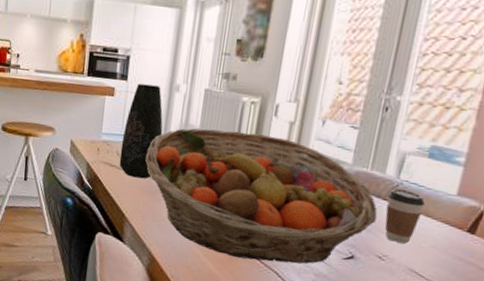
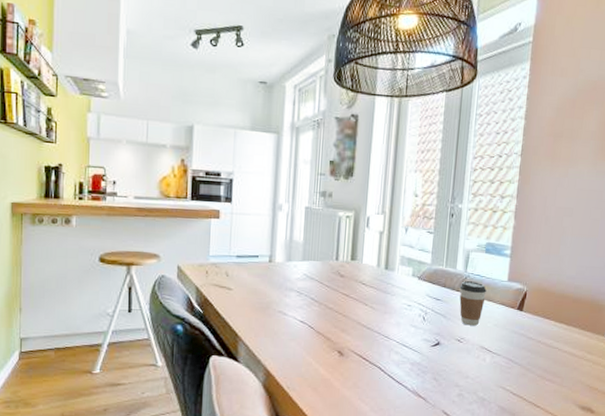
vase: present [119,83,163,179] -> none [229,205,269,297]
fruit basket: present [145,128,378,264] -> none [255,243,454,359]

